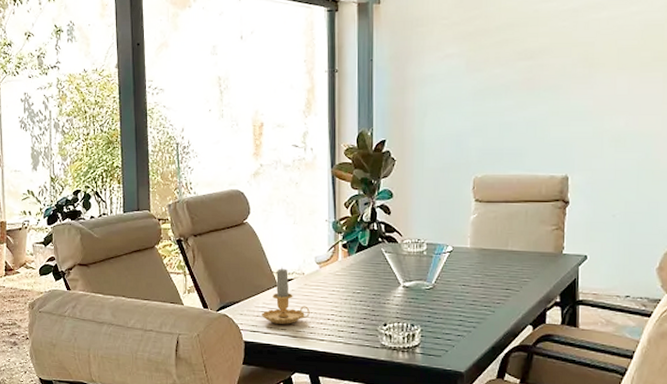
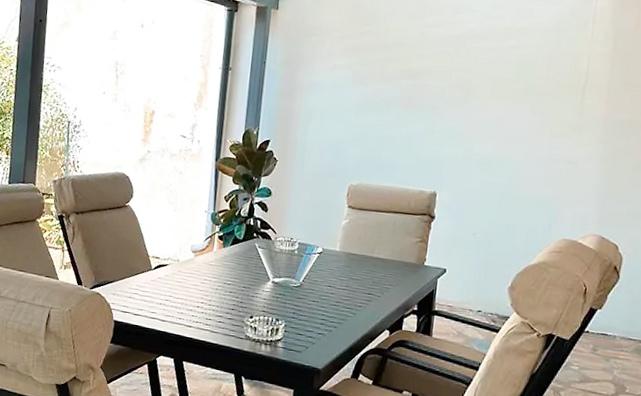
candle: present [262,266,310,324] -> none [134,251,181,308]

